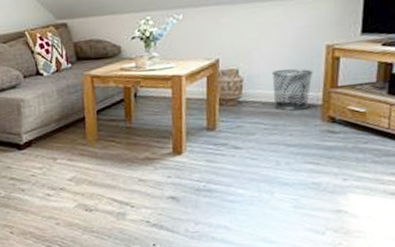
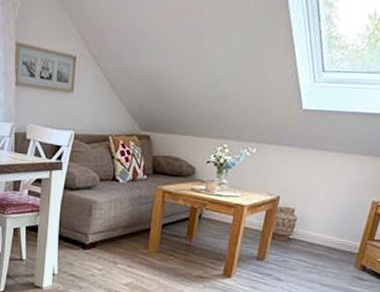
waste bin: present [271,68,313,111] -> none [317,216,357,255]

